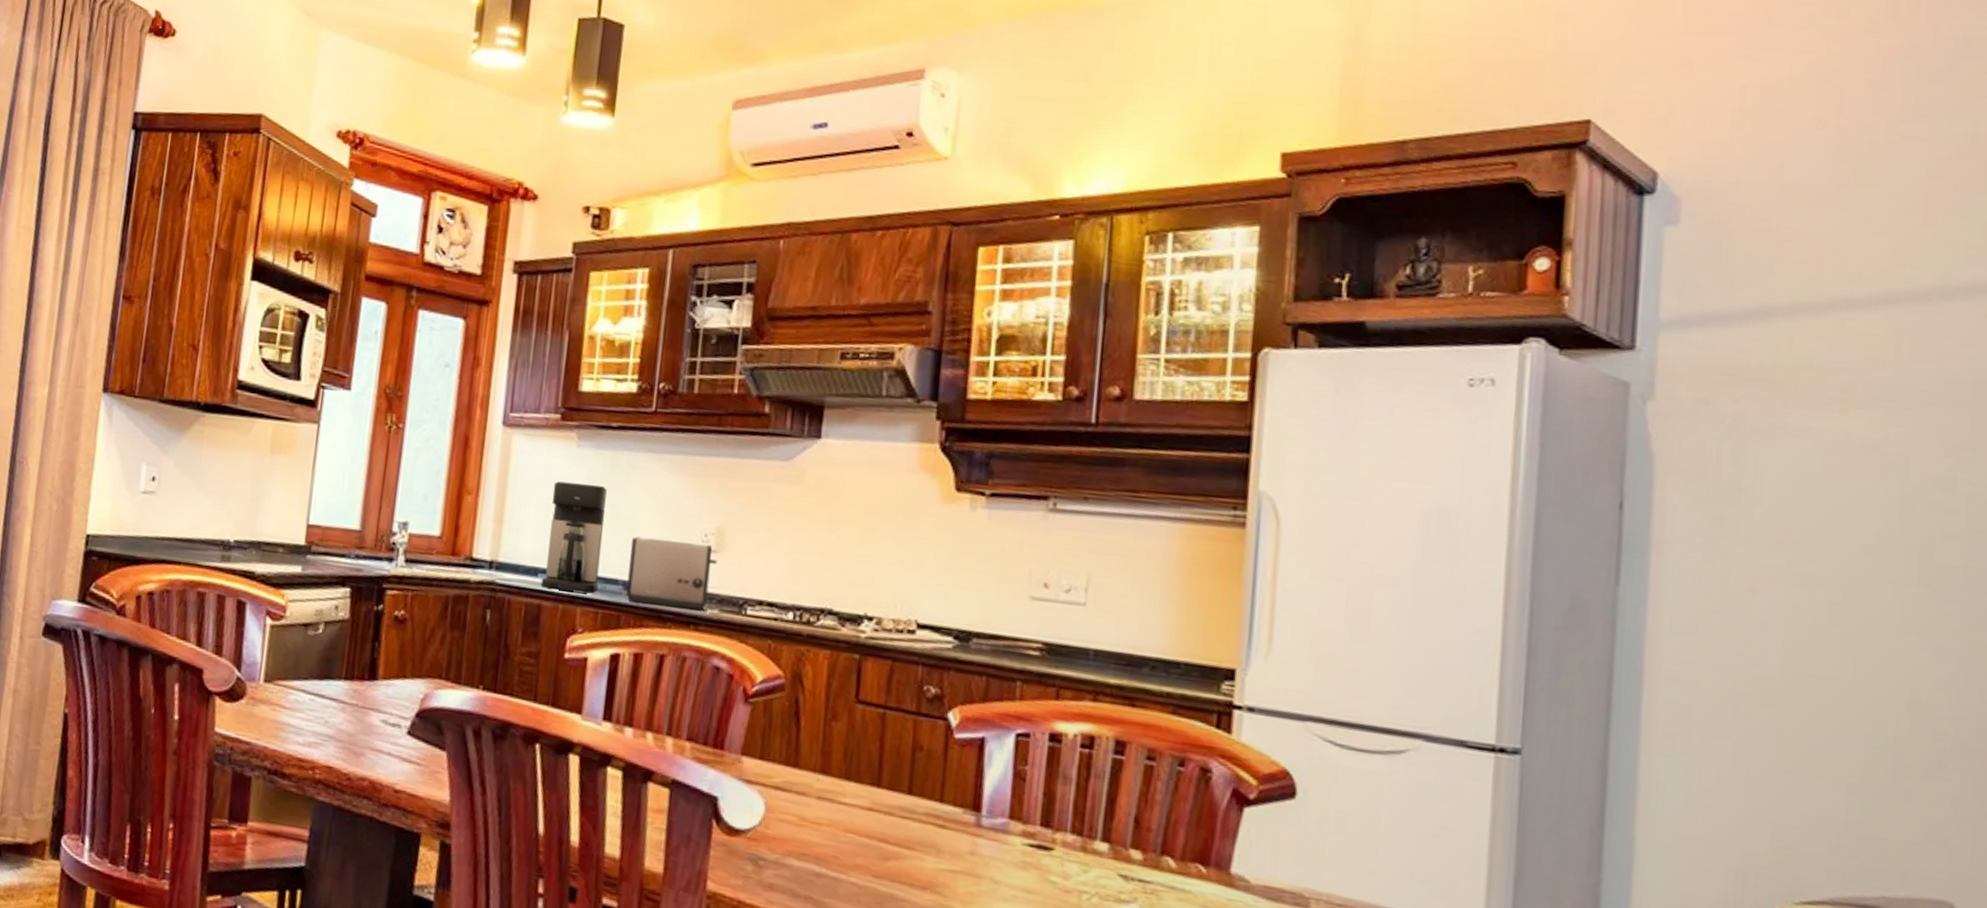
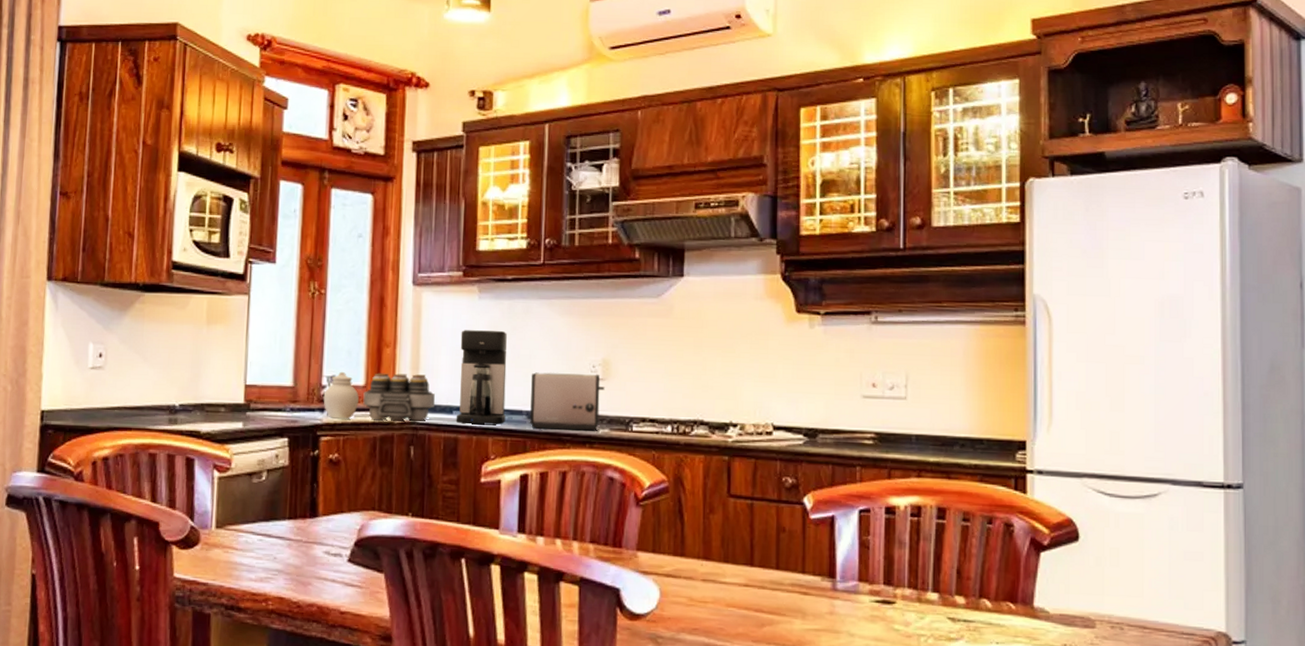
jar: none [392,517,433,573] -> present [323,371,359,420]
spice rack: none [436,523,519,582] -> present [363,373,435,421]

